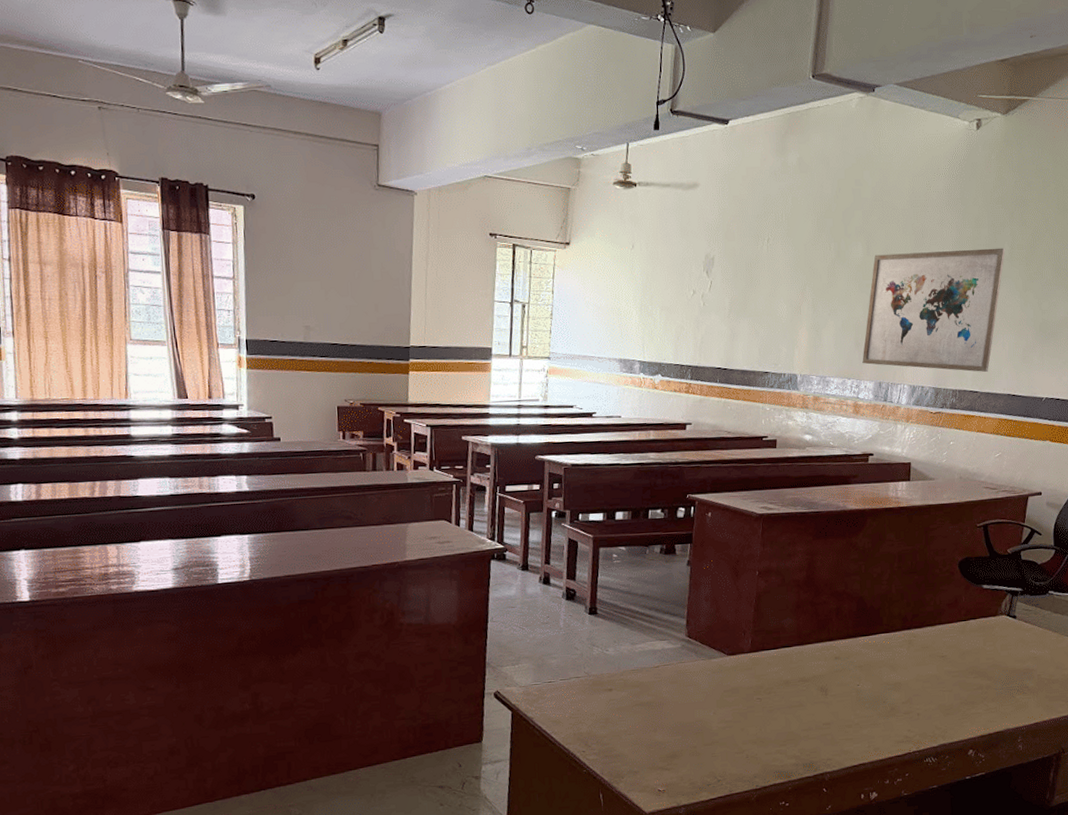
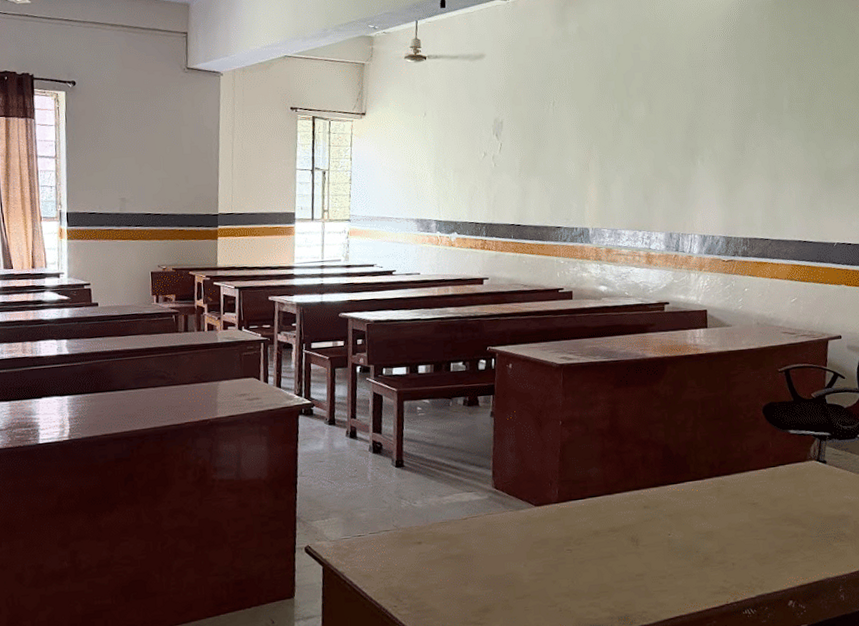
wall art: present [862,248,1006,373] -> none [651,101,785,221]

